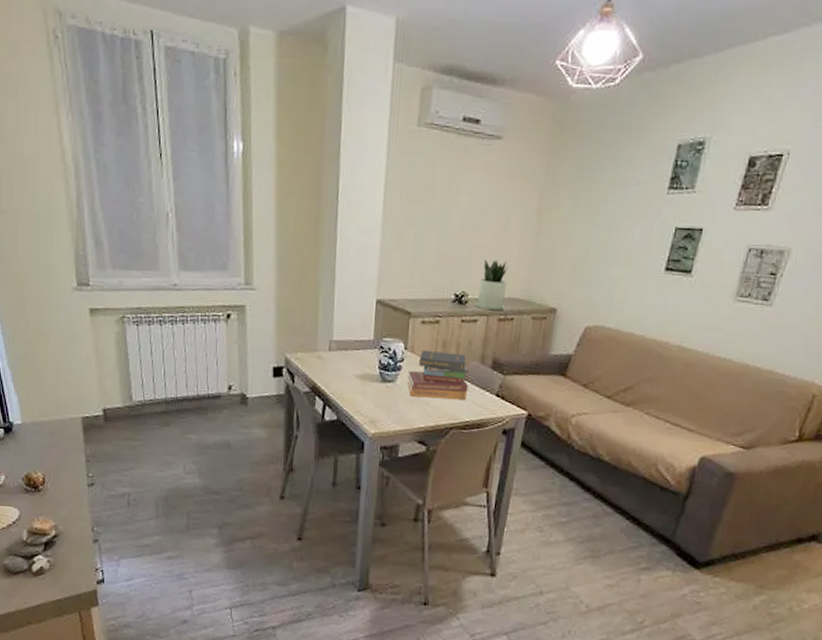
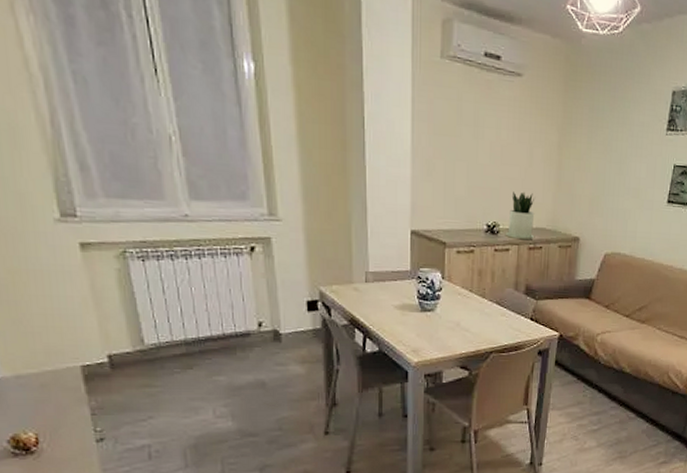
books: present [407,349,469,400] -> none [447,278,505,326]

